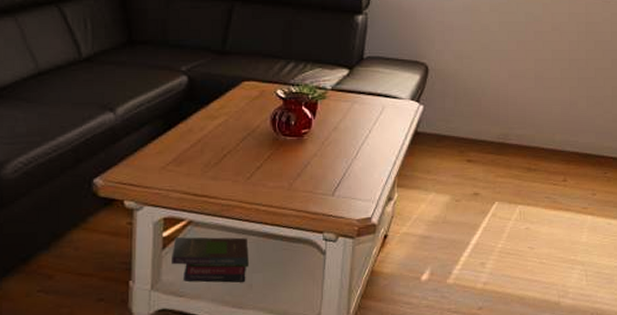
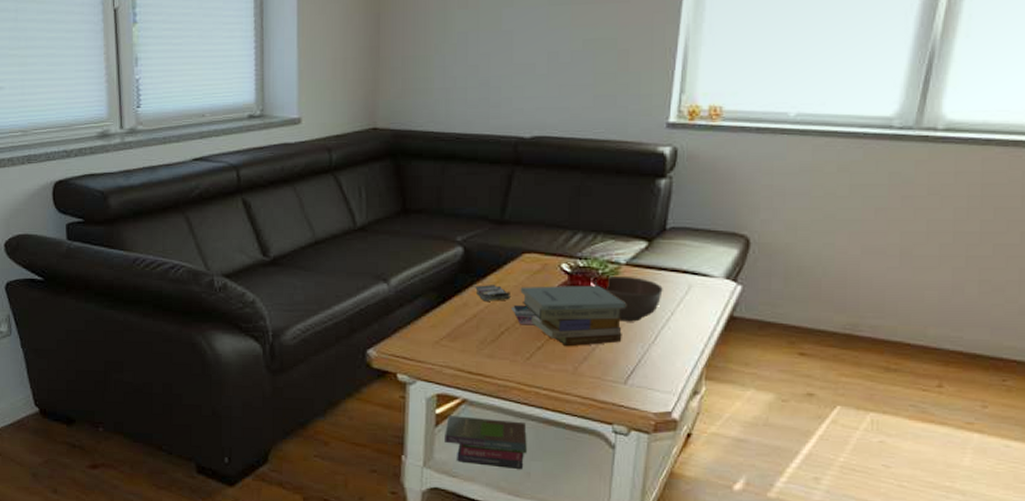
magazine: none [199,111,256,148] -> present [475,285,537,325]
books: none [241,108,332,165] -> present [520,285,626,347]
bowl: none [305,99,362,140] -> present [594,275,663,322]

